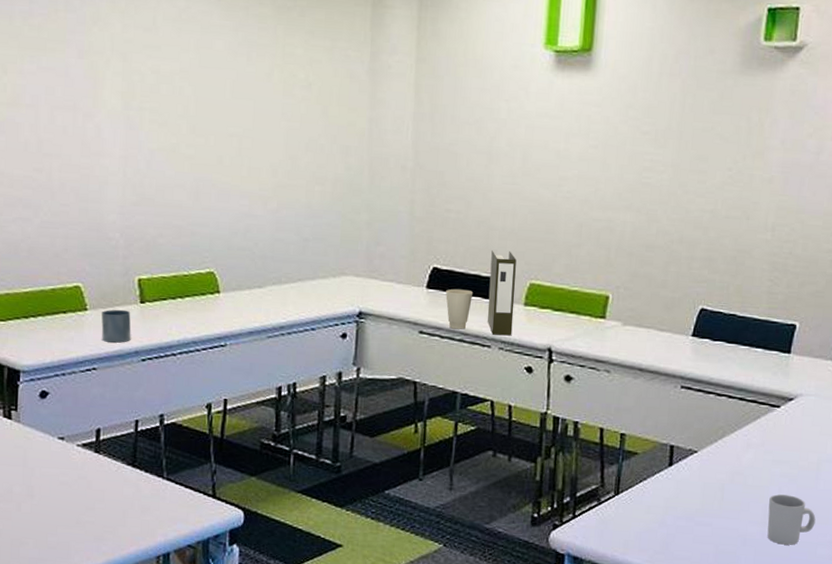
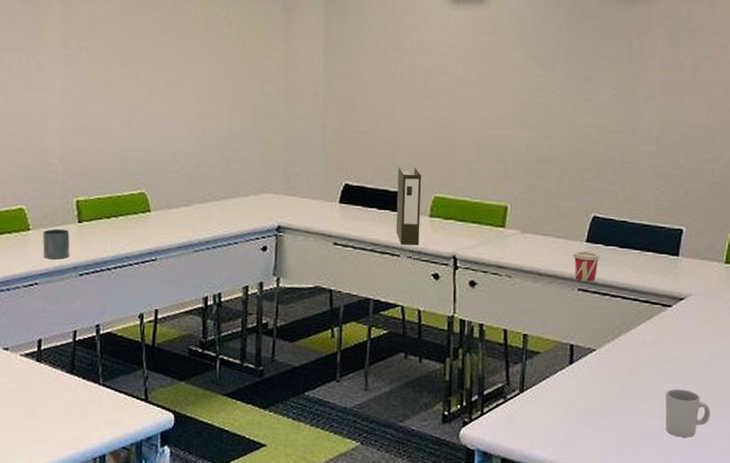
cup: present [446,289,474,330] -> none [357,203,383,240]
cup: none [677,346,707,379] -> present [573,251,601,282]

